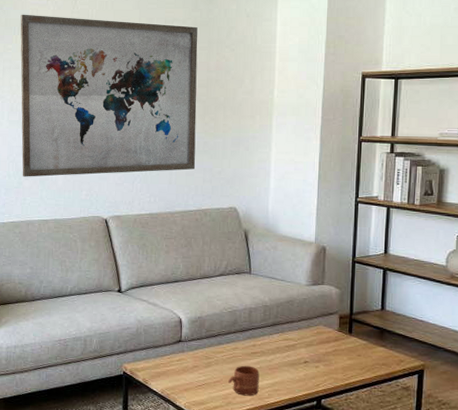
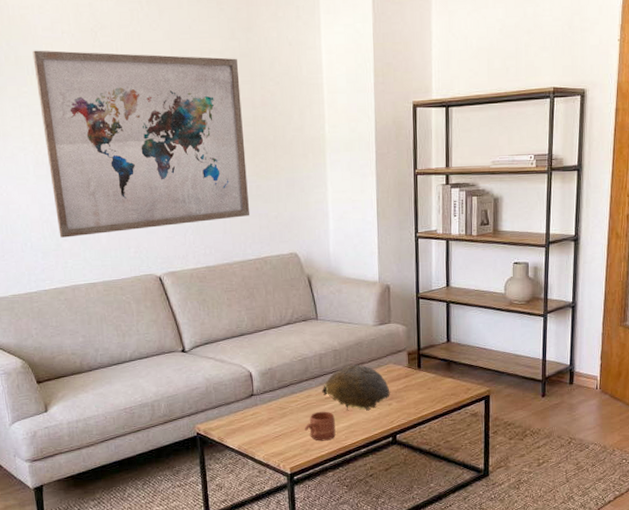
decorative bowl: none [249,322,318,370] -> present [322,364,390,410]

